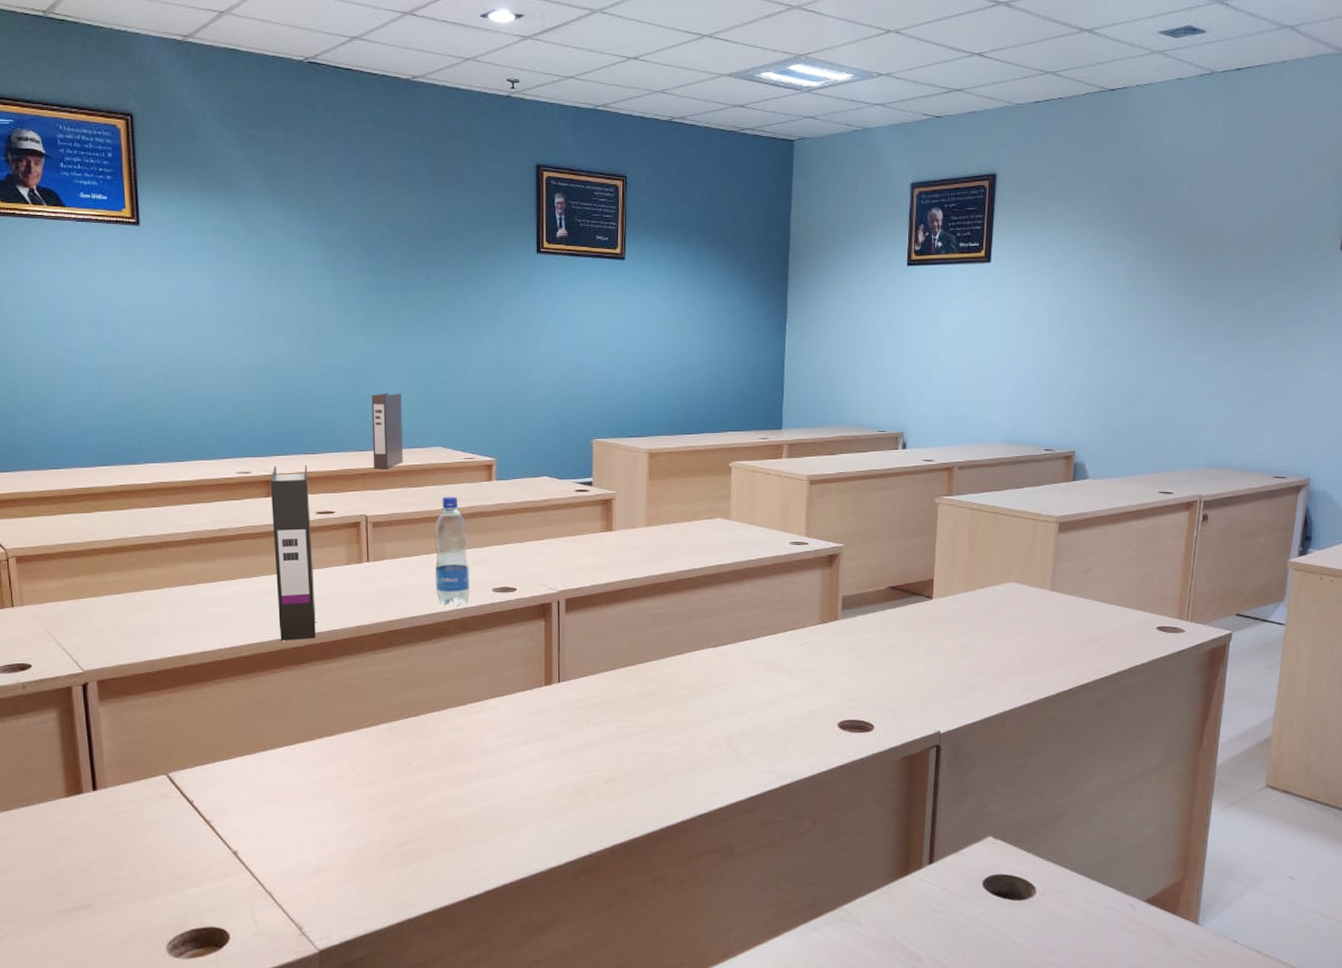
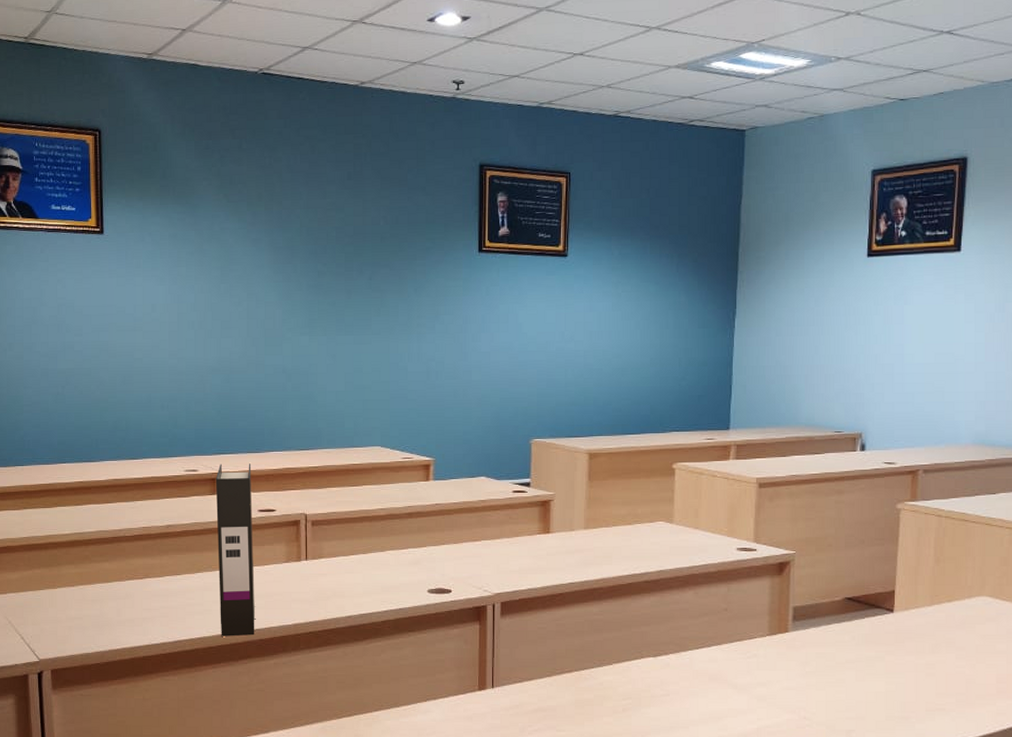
binder: present [371,392,403,470] -> none [313,392,343,469]
bottle: present [434,496,470,608] -> none [371,496,405,608]

